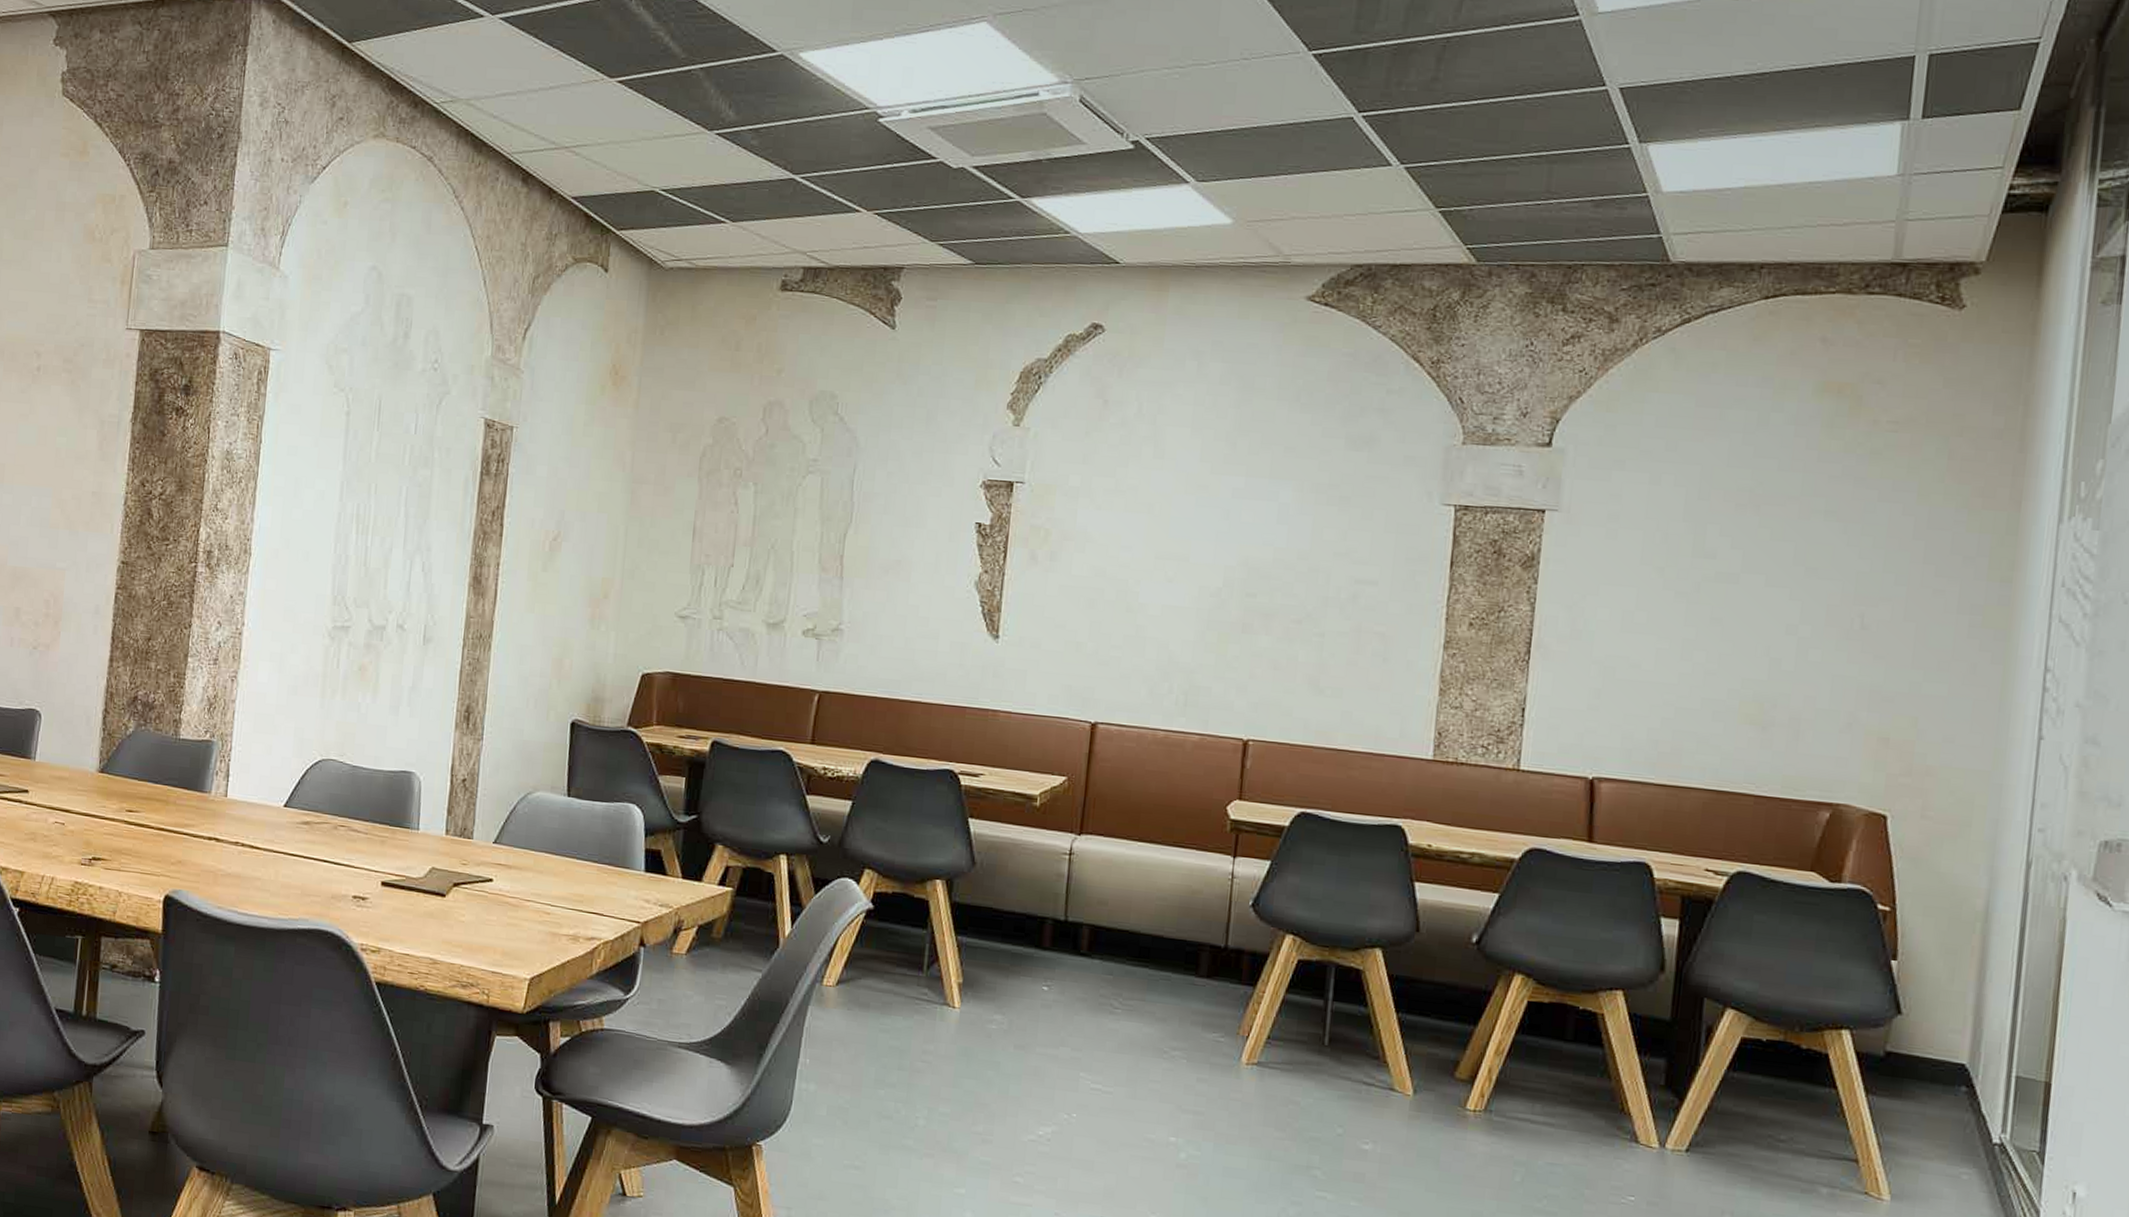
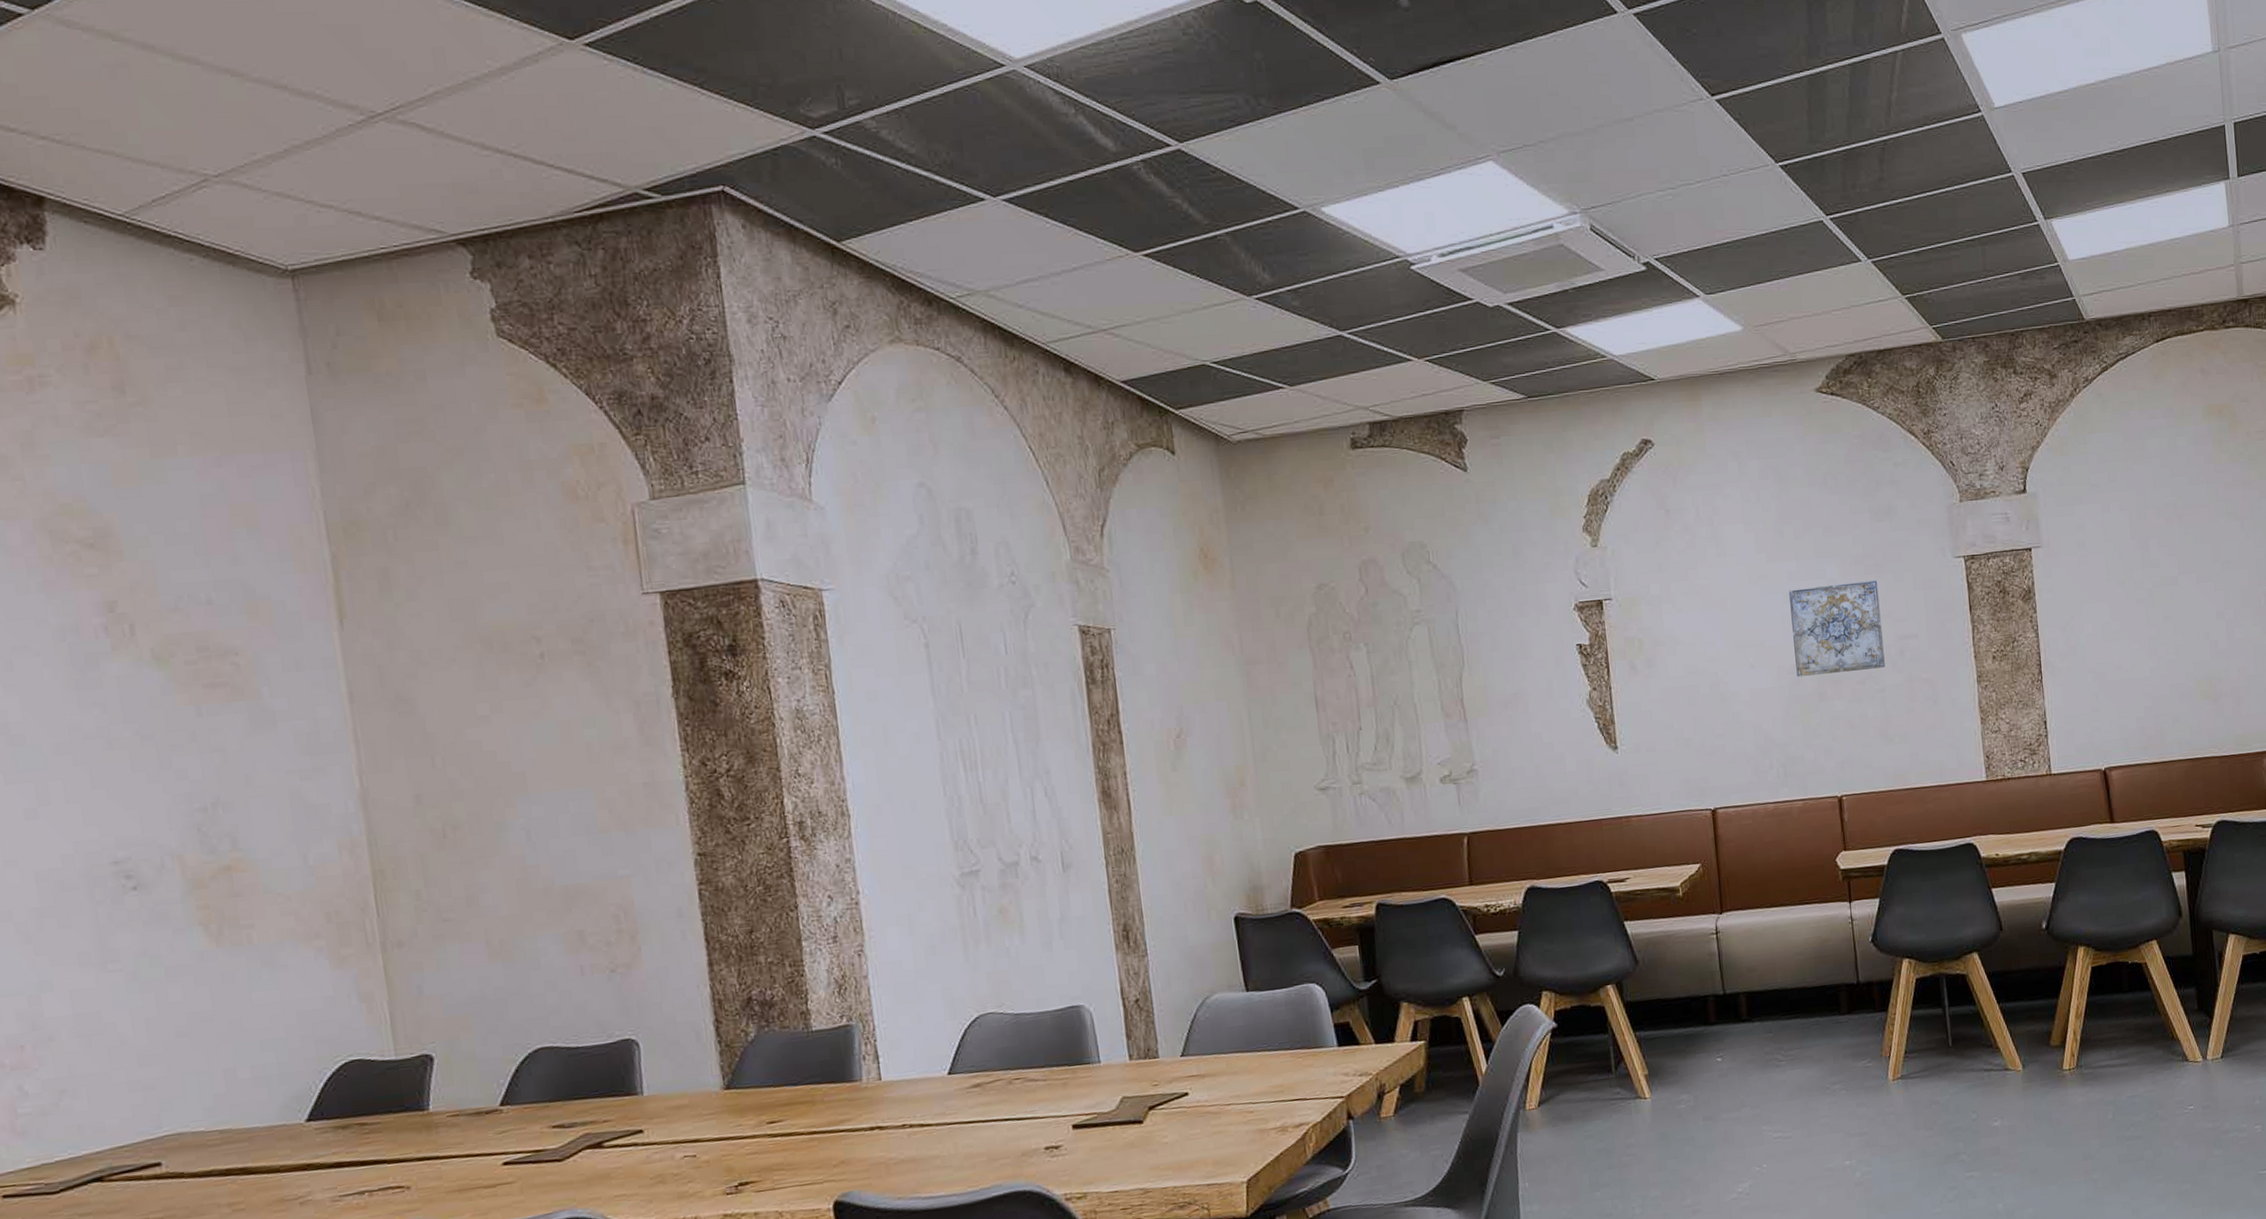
wall art: none [1221,507,1340,611] -> present [1789,580,1885,678]

